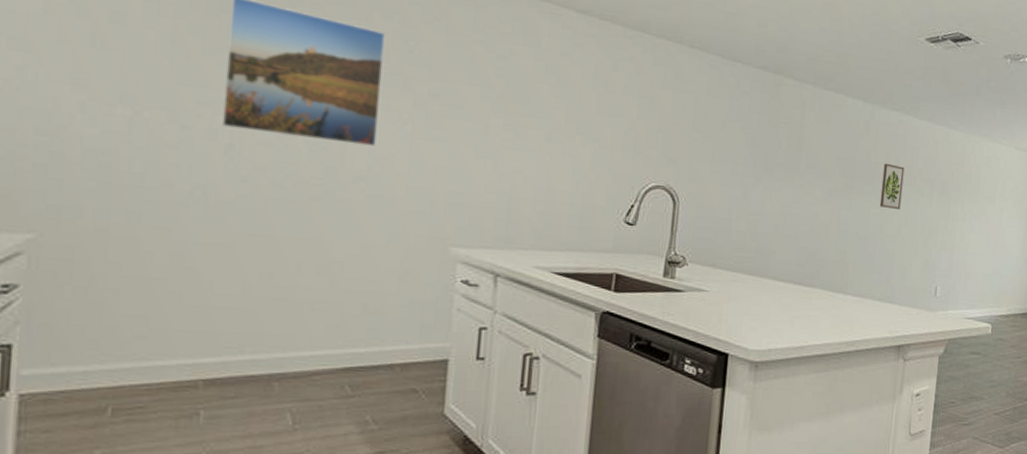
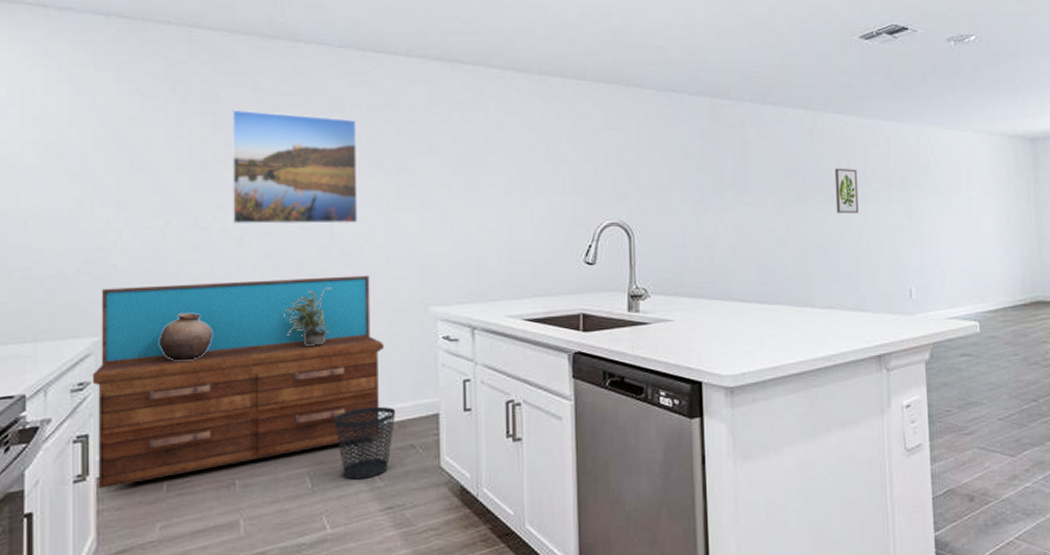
dresser: none [18,178,393,411] -> present [90,275,384,492]
pottery: none [115,219,186,274] -> present [160,312,213,361]
potted plant: none [276,212,339,274] -> present [284,287,333,346]
wastebasket: none [326,345,400,420] -> present [334,406,396,480]

